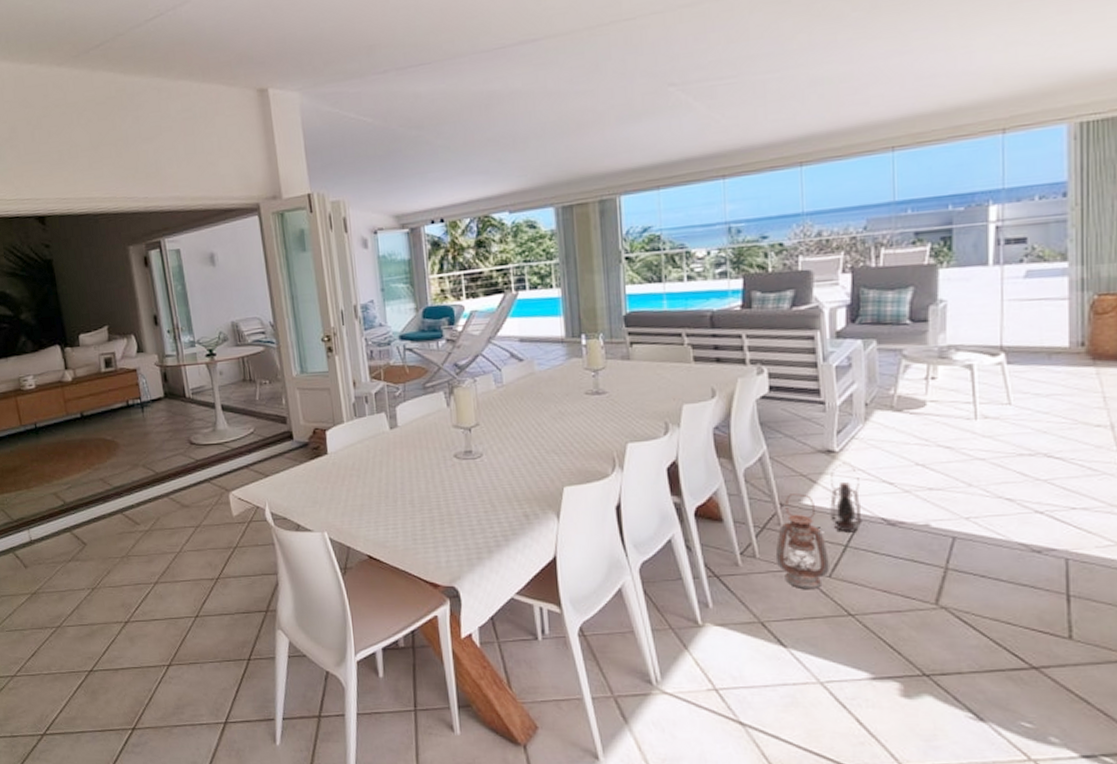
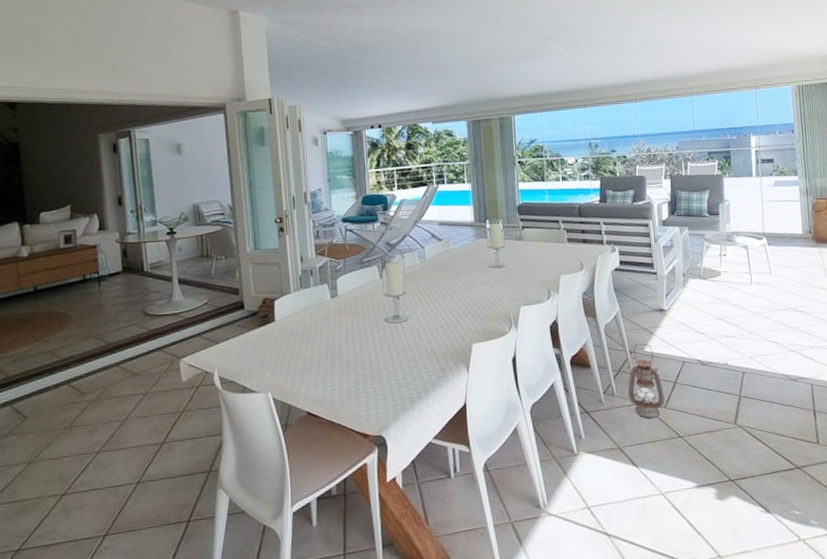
lantern: present [830,462,862,534] -> none [663,318,684,373]

